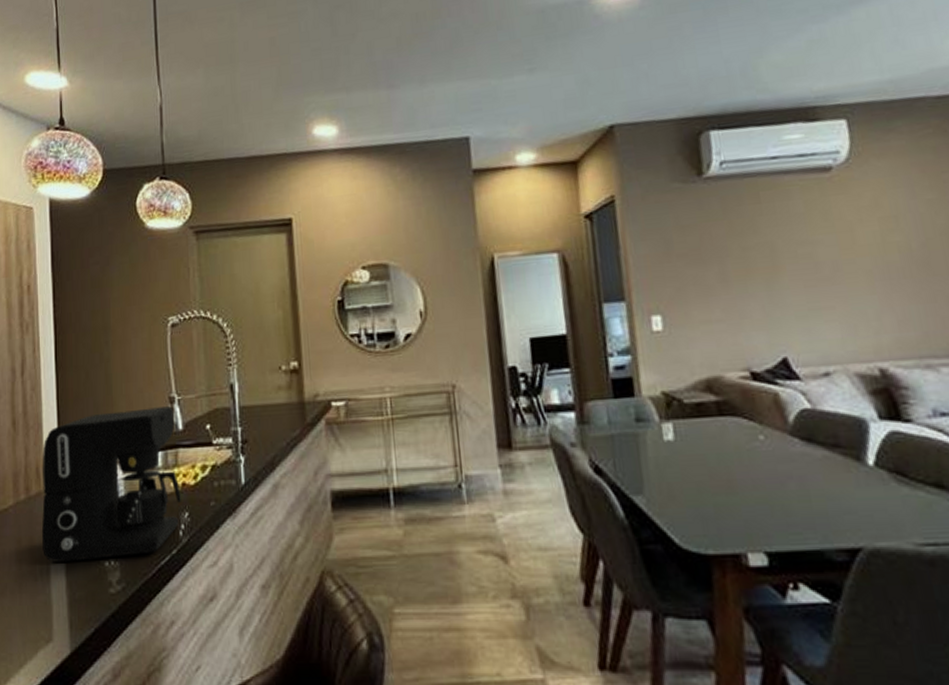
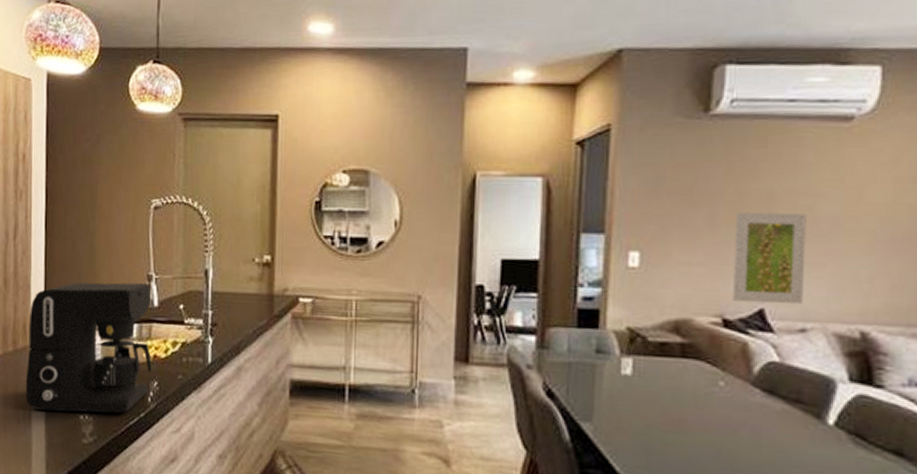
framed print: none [744,261,821,354] -> present [733,212,807,305]

